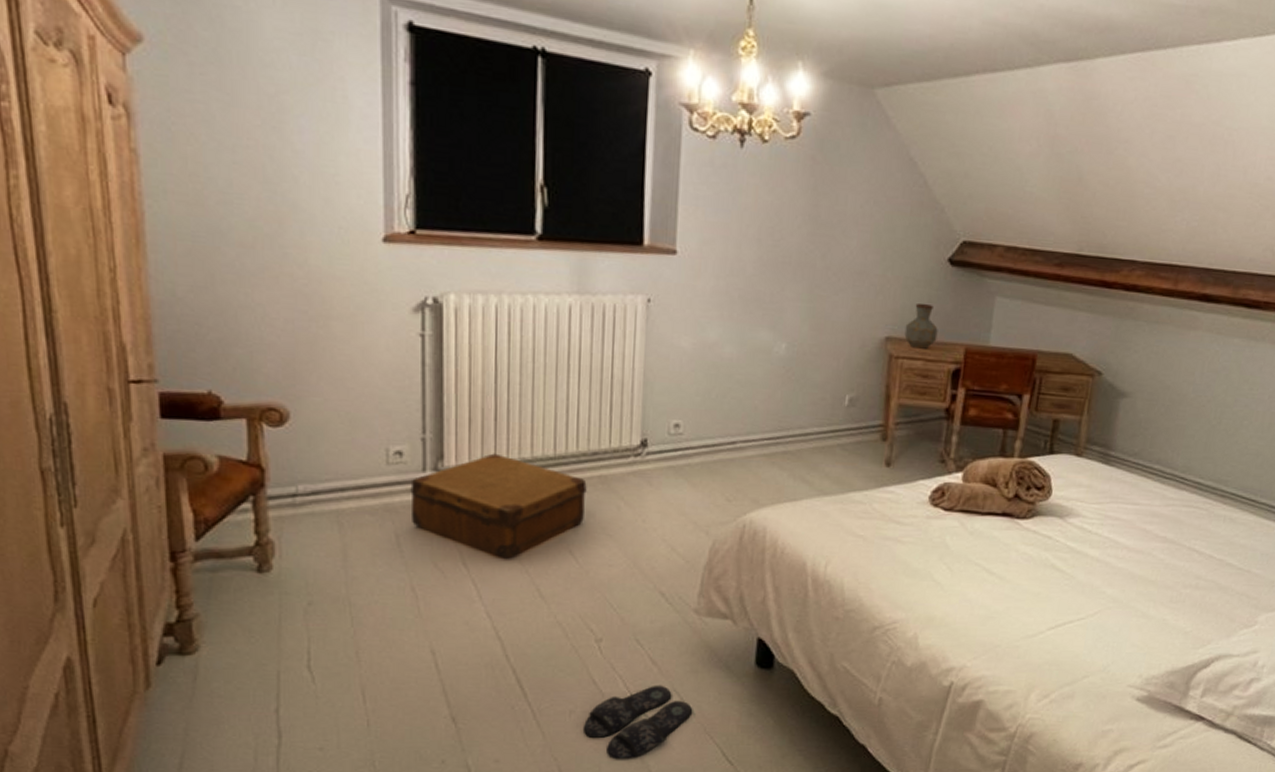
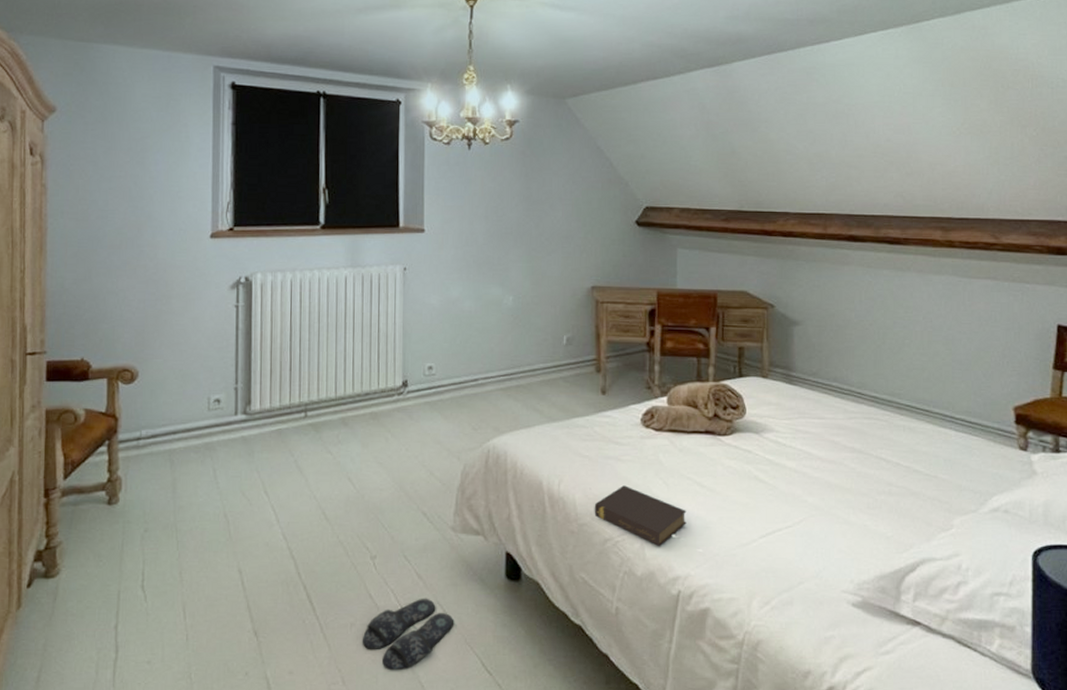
suitcase: present [410,453,587,559] -> none [225,397,361,487]
book: none [864,570,970,637] -> present [594,485,687,547]
vase: present [904,302,938,349] -> none [606,257,633,294]

